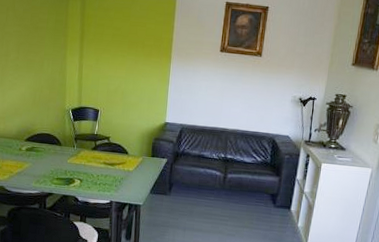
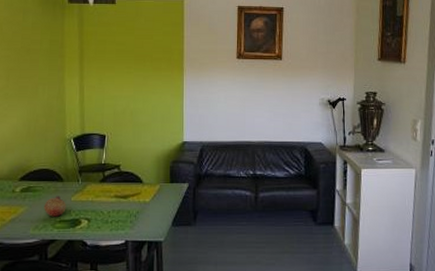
fruit: none [44,157,63,175] -> present [44,196,66,217]

